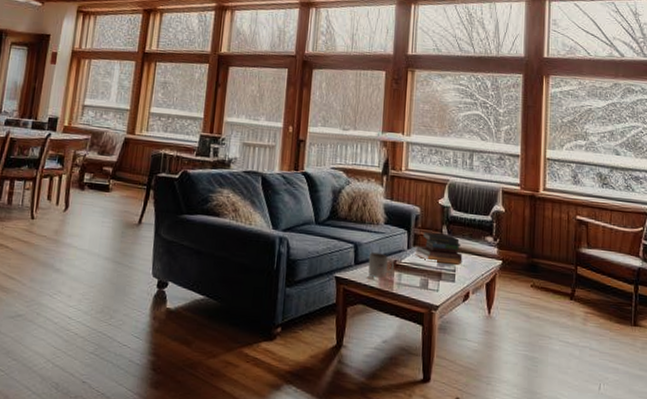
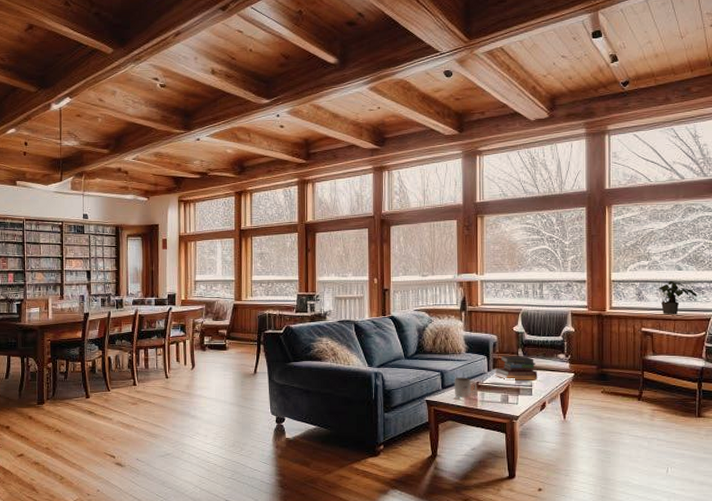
potted plant: none [596,165,635,205] -> present [659,281,697,315]

